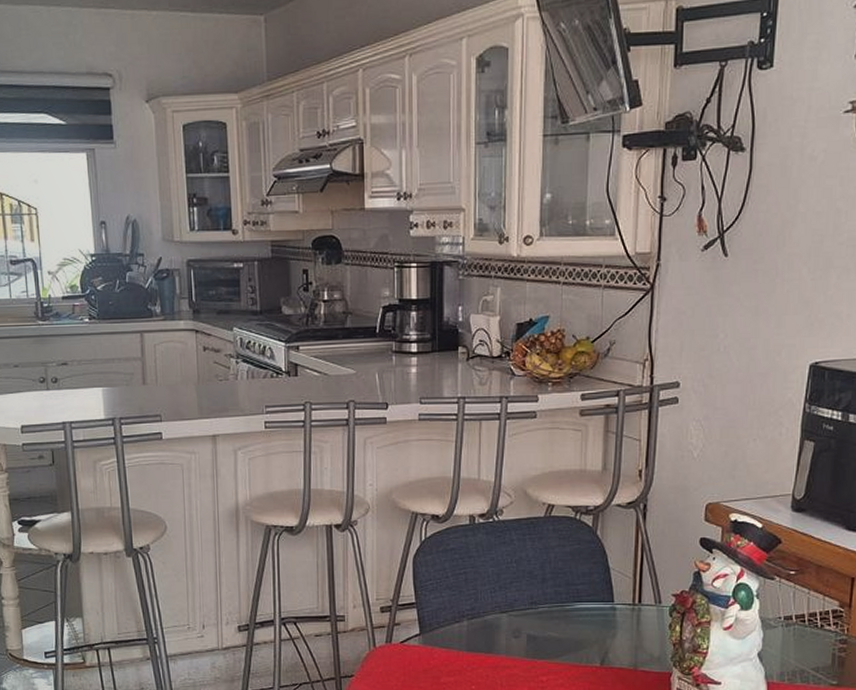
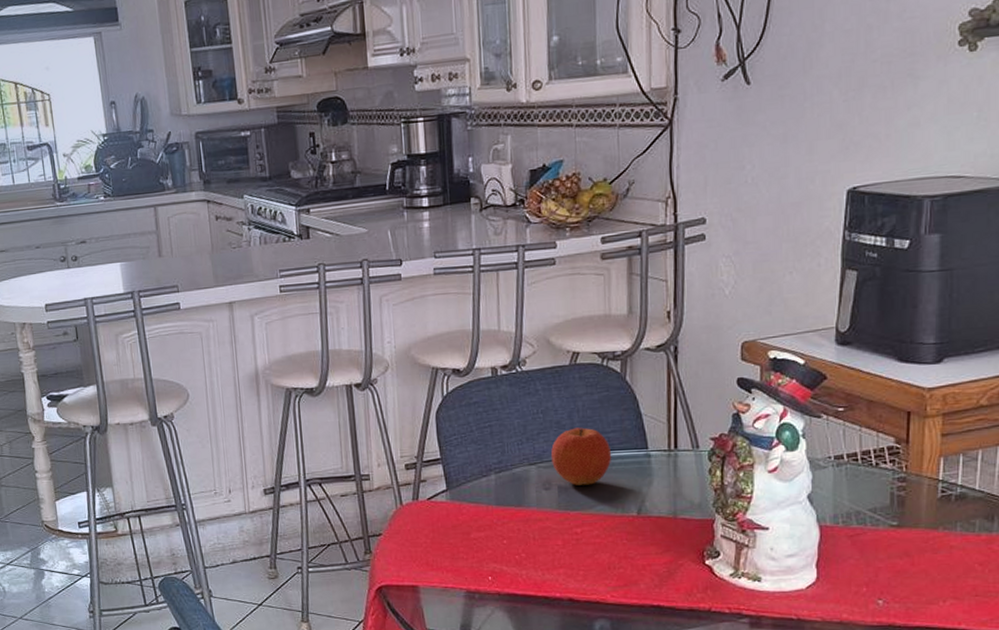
fruit: none [523,578,580,635] -> present [551,427,612,486]

